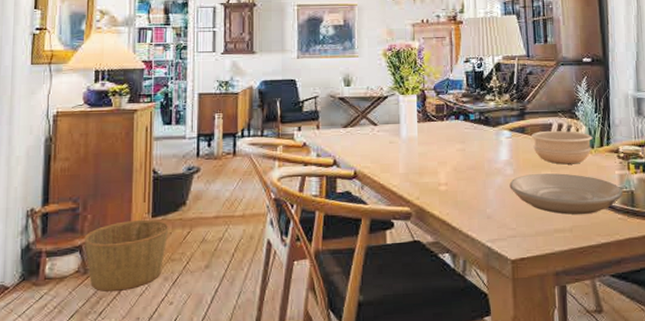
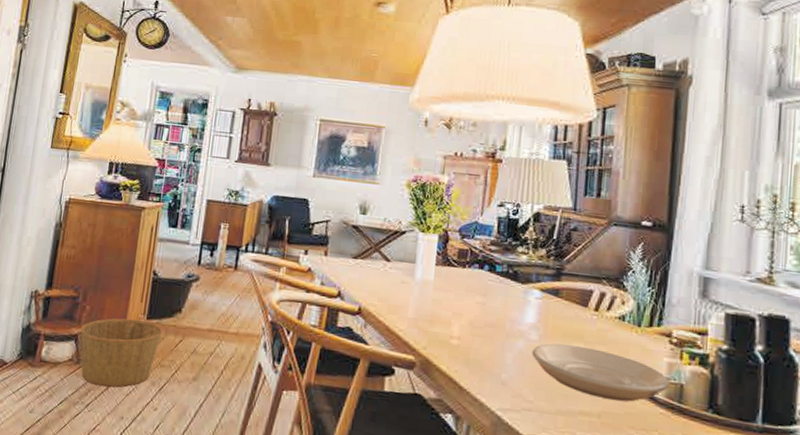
bowl: present [530,130,593,165] -> none [565,297,641,342]

